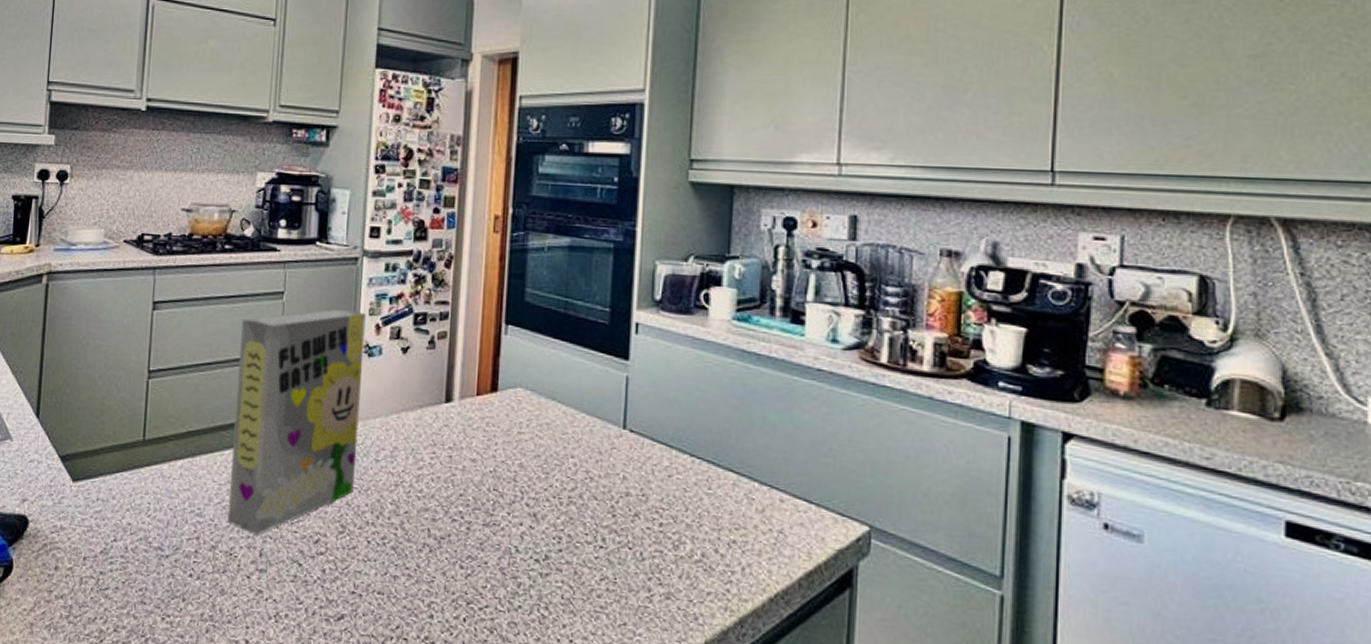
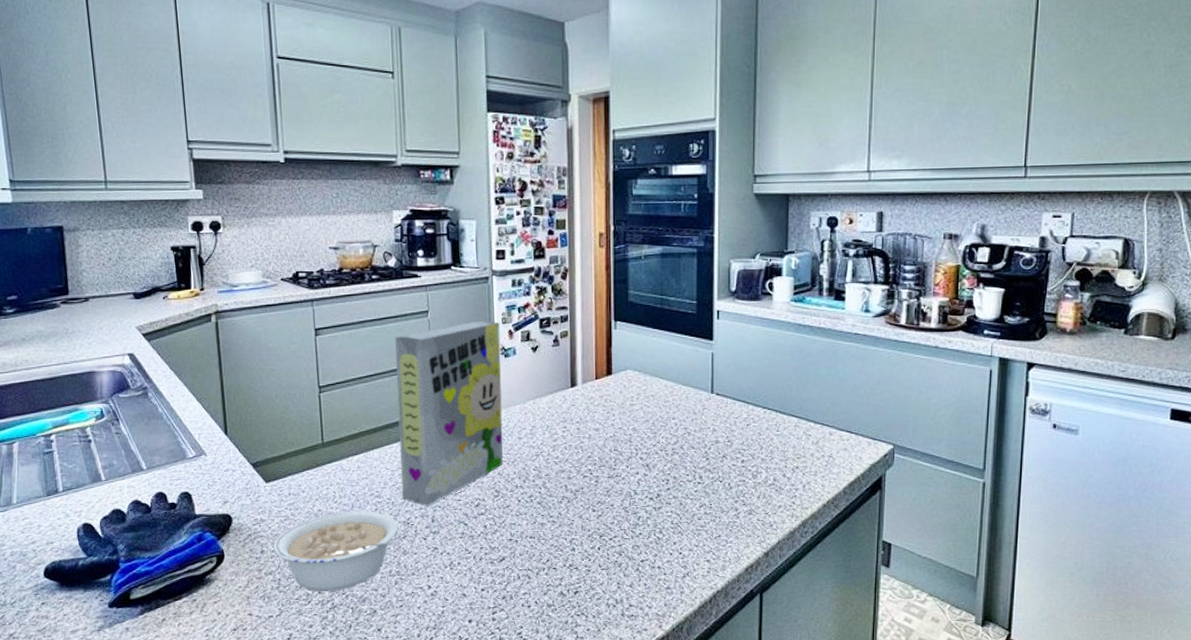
legume: none [69,529,221,631] -> present [272,511,402,591]

